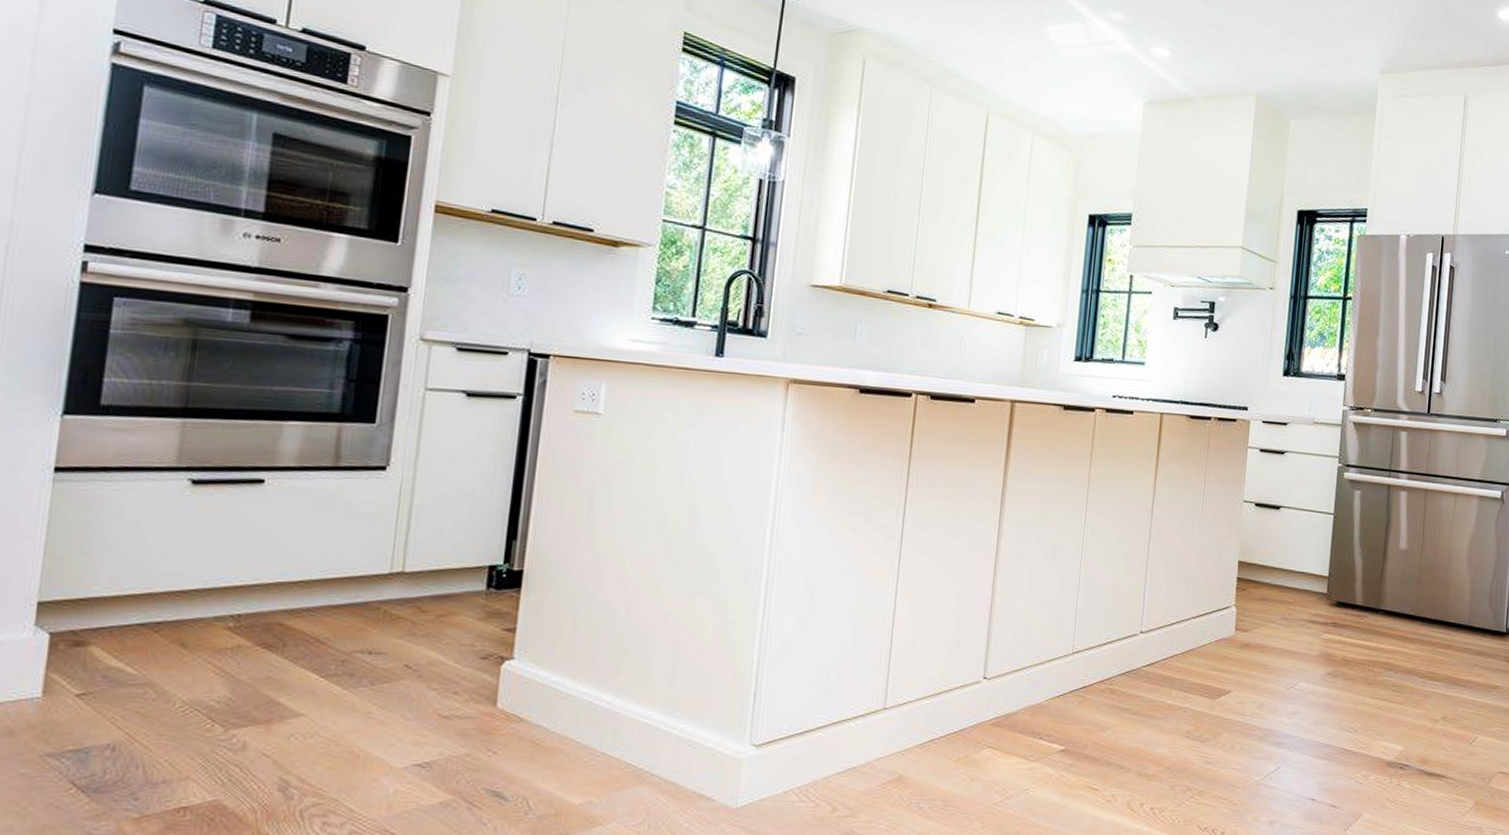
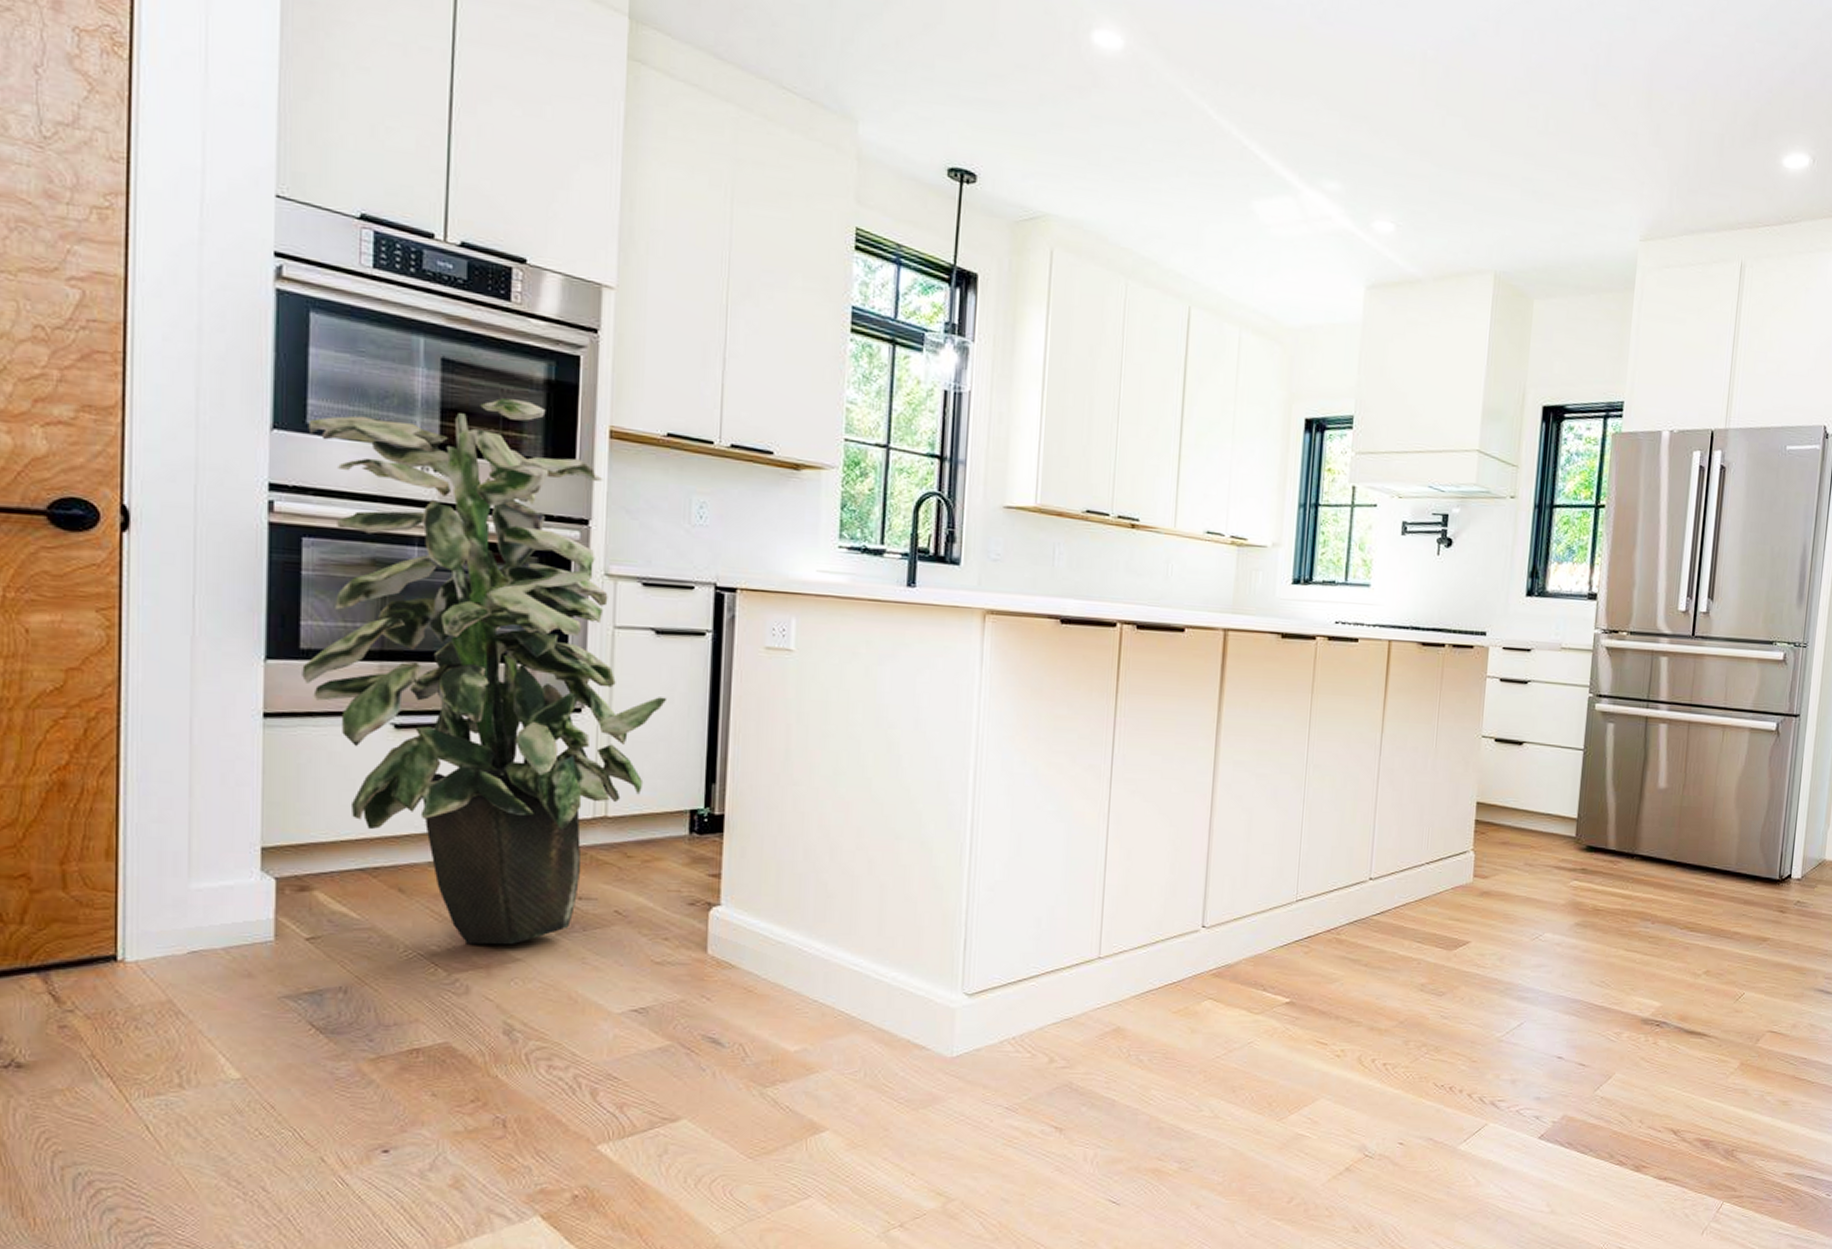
indoor plant: none [99,172,474,700] -> present [302,398,668,945]

